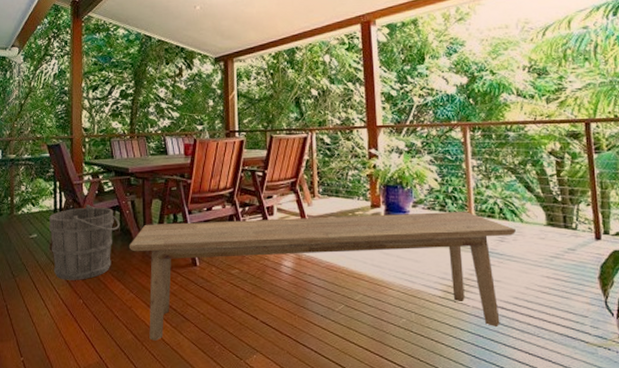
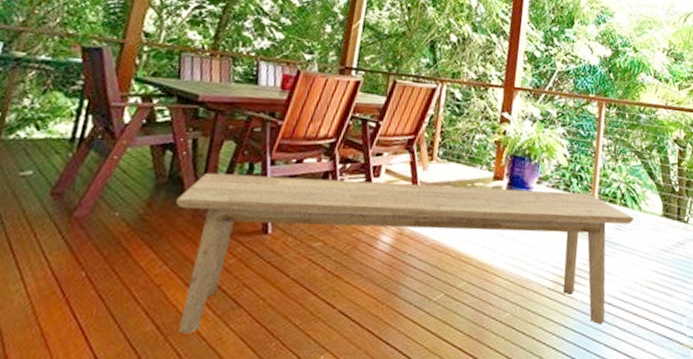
bucket: present [48,205,120,280] -> none [48,137,170,243]

